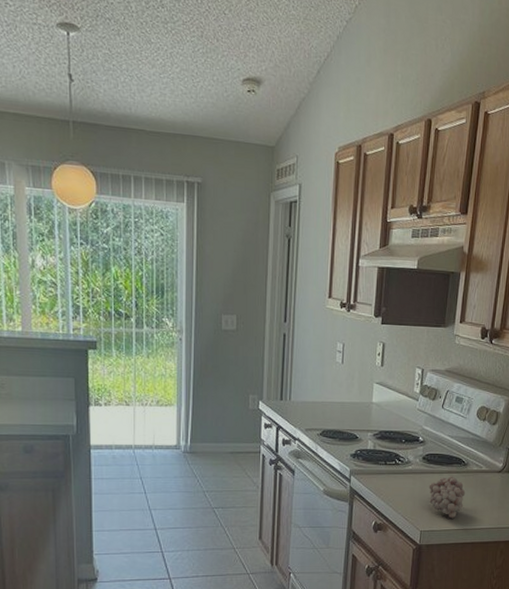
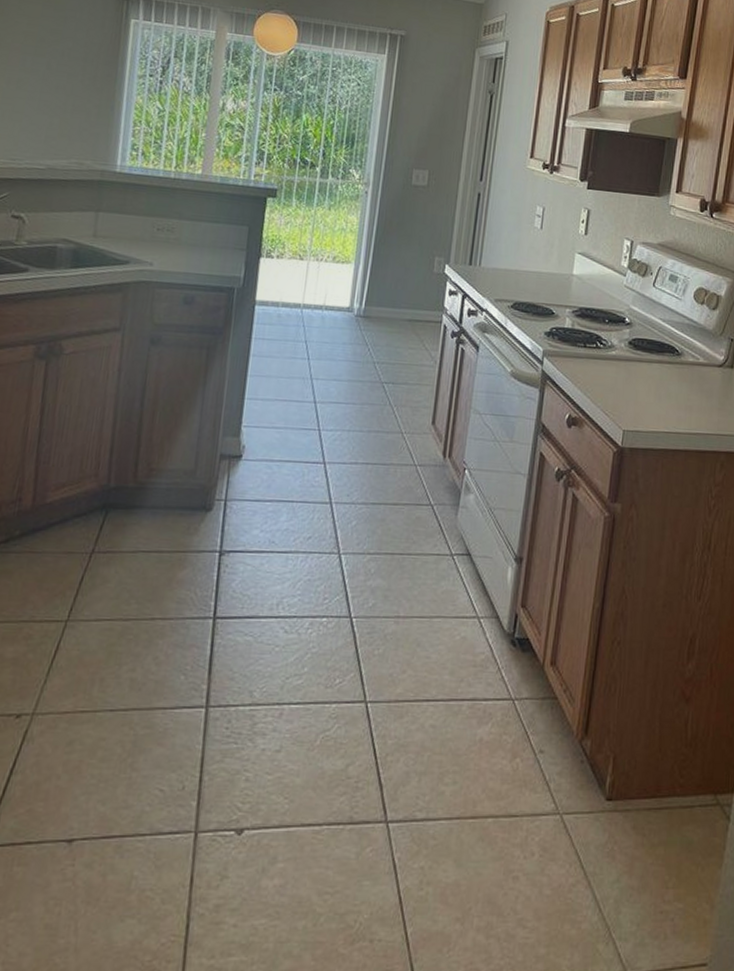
fruit: present [428,476,466,519] -> none [634,366,679,419]

